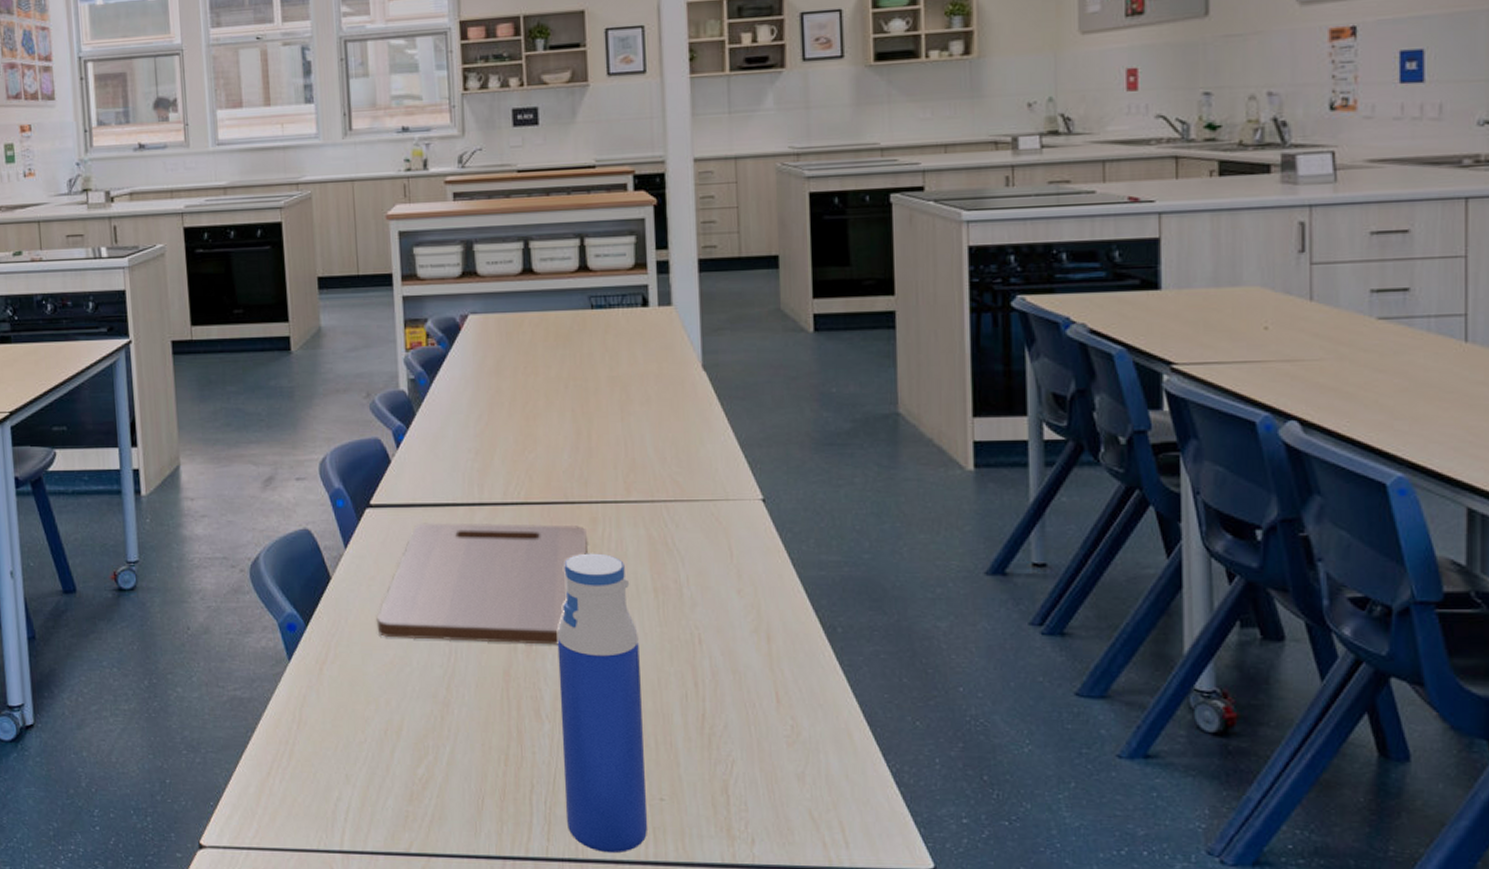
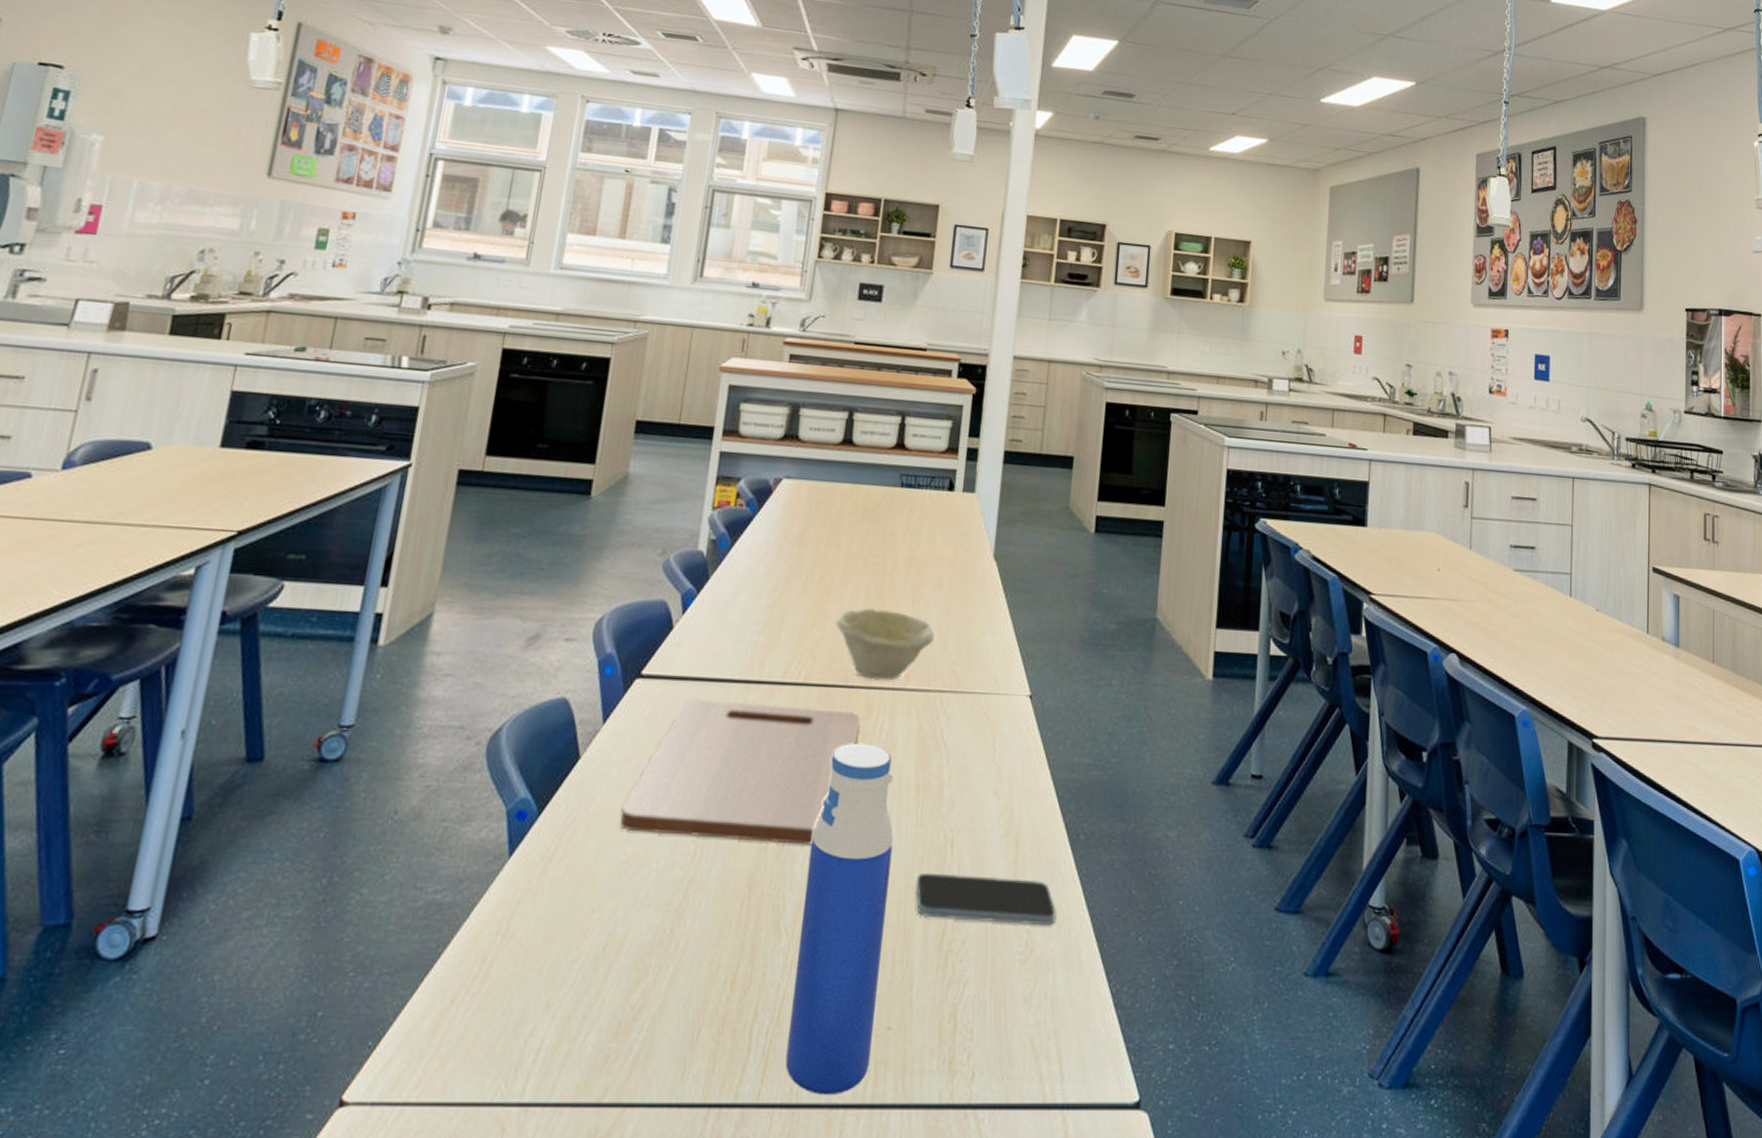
bowl: none [546,428,650,495] -> present [835,608,935,681]
smartphone: none [667,666,821,712] -> present [915,872,1056,926]

